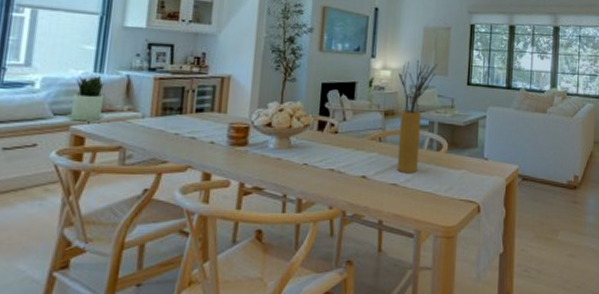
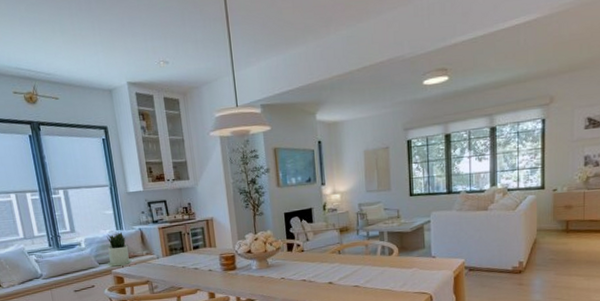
vase: present [396,60,438,174] -> none [347,181,381,277]

